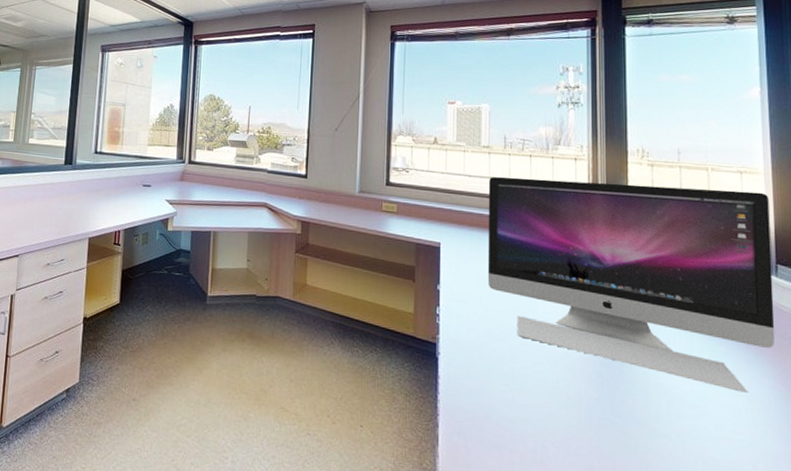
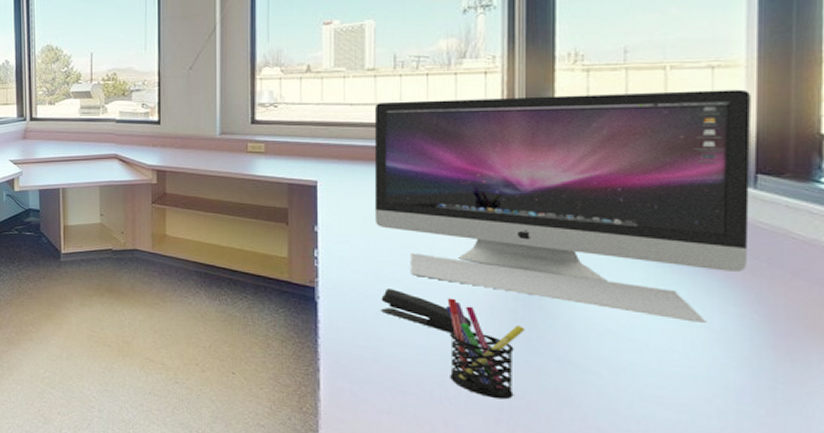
stapler: none [492,348,572,399] -> present [381,288,477,338]
pen holder: none [547,360,610,460] -> present [447,298,525,400]

